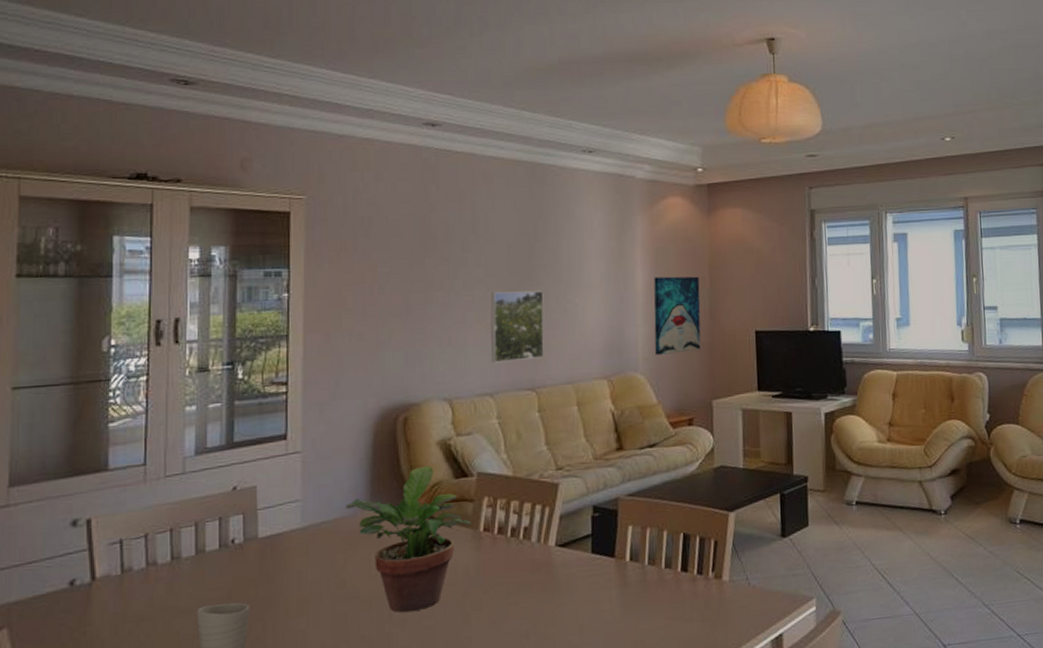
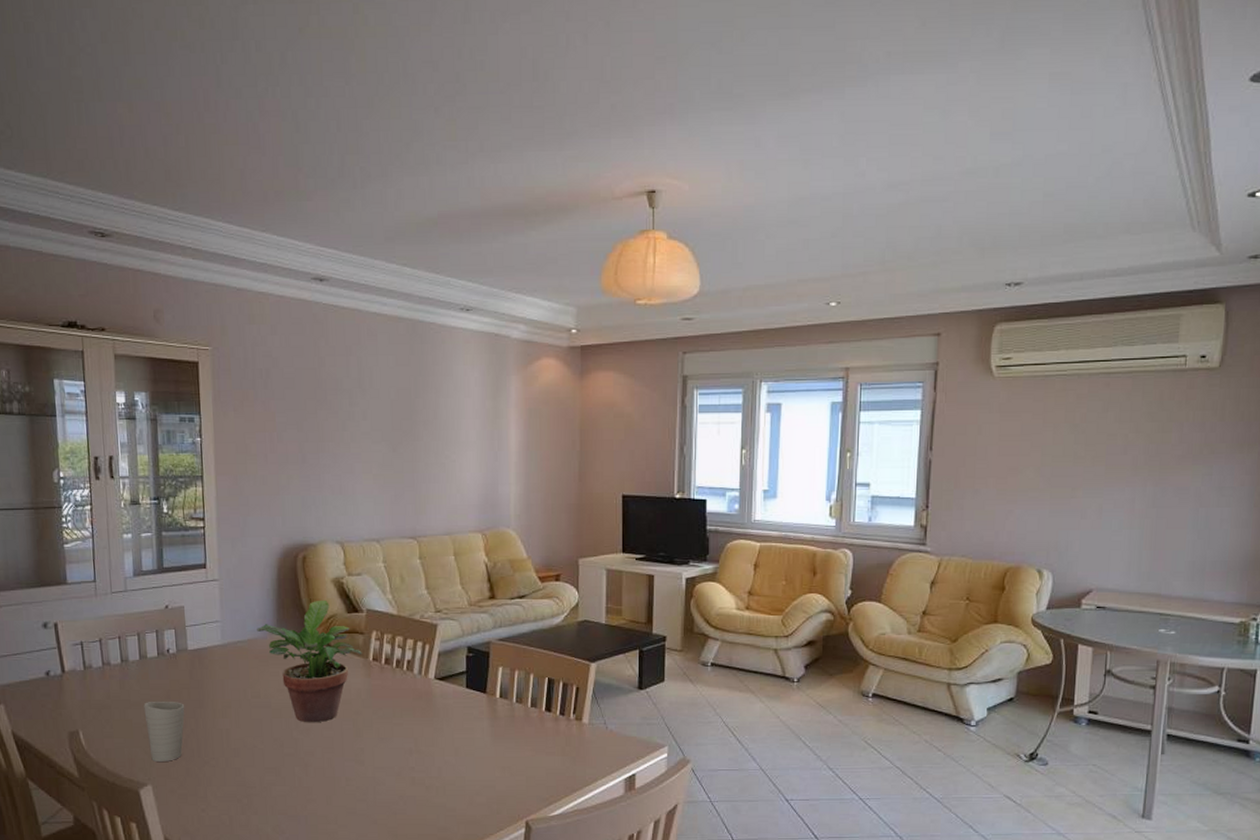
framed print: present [490,290,544,363] -> none [376,444,425,512]
wall art: present [654,276,701,355] -> none [526,437,570,513]

